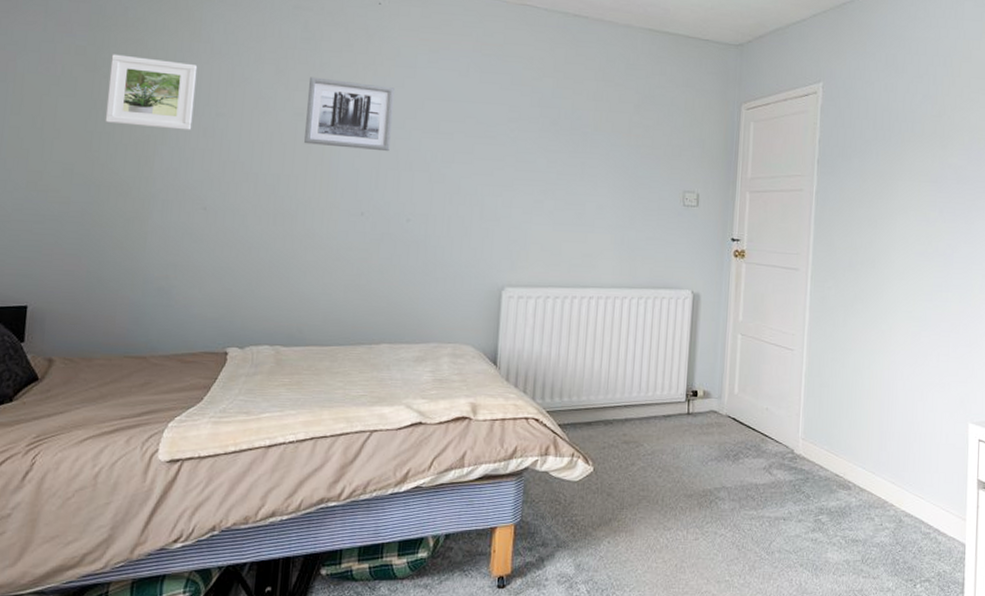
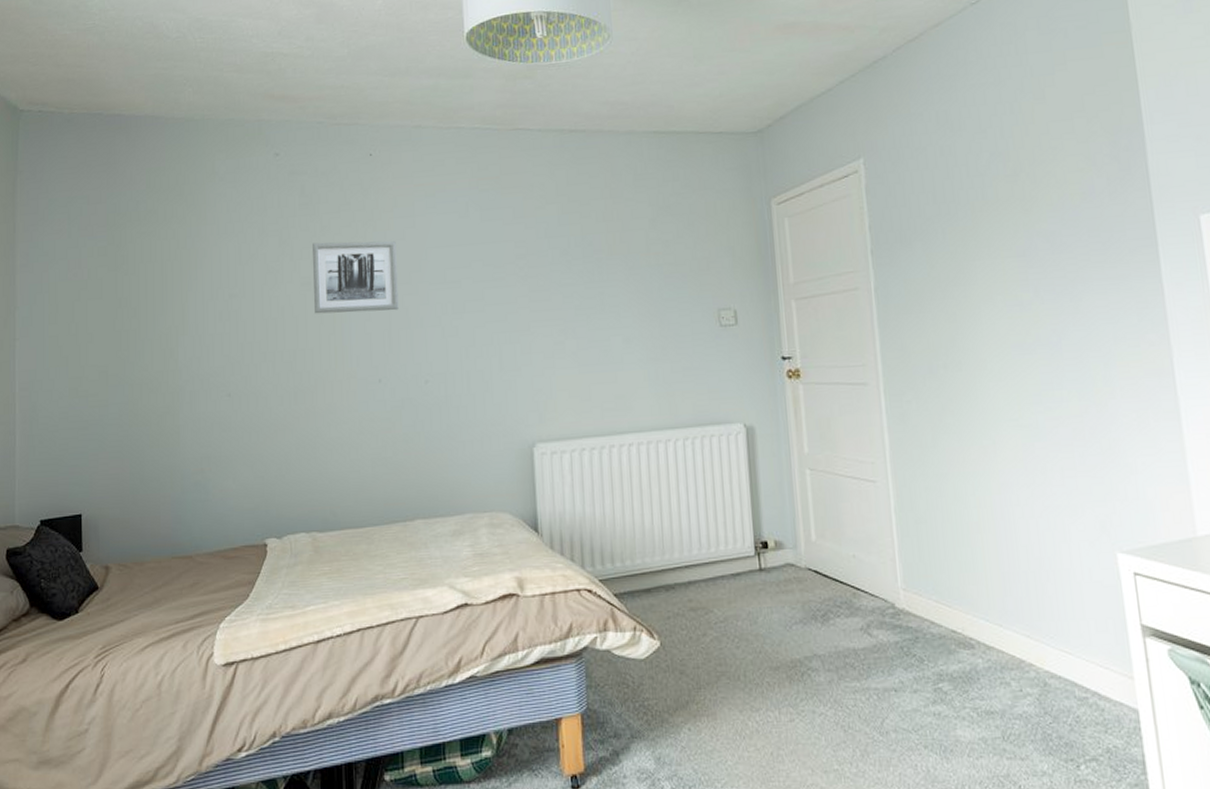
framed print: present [105,54,198,130] -> none [129,248,208,320]

